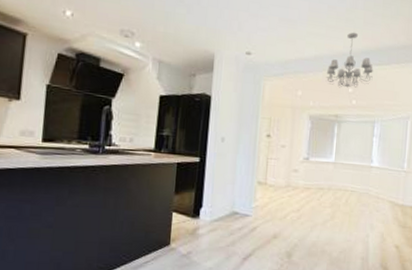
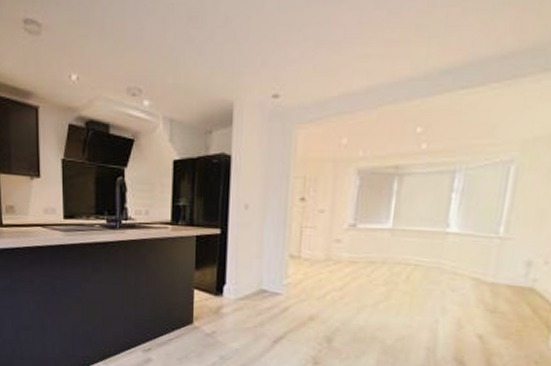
chandelier: present [326,32,373,88] -> none [383,43,457,128]

